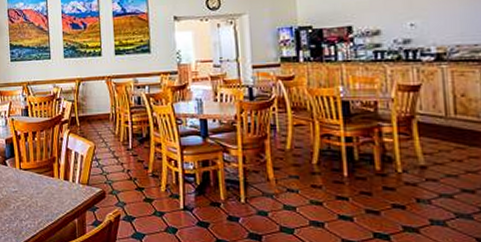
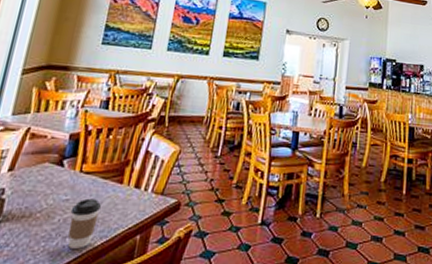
coffee cup: none [20,190,43,229] -> present [67,198,102,249]

